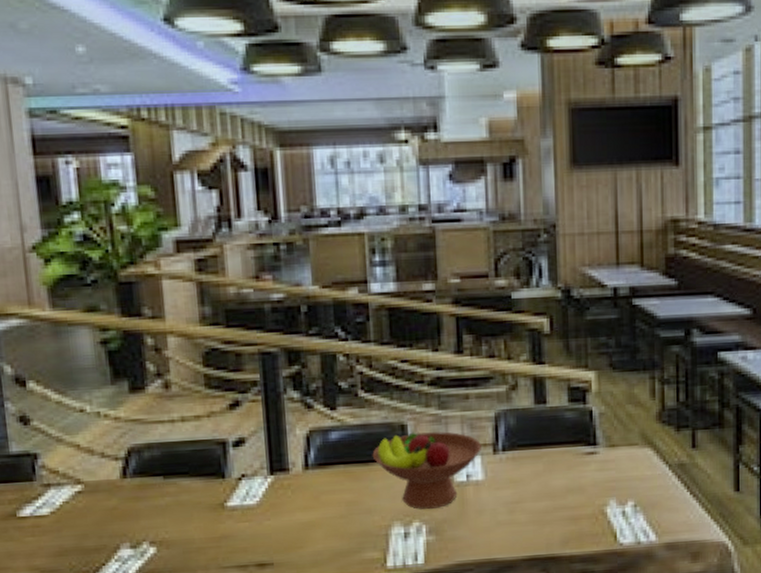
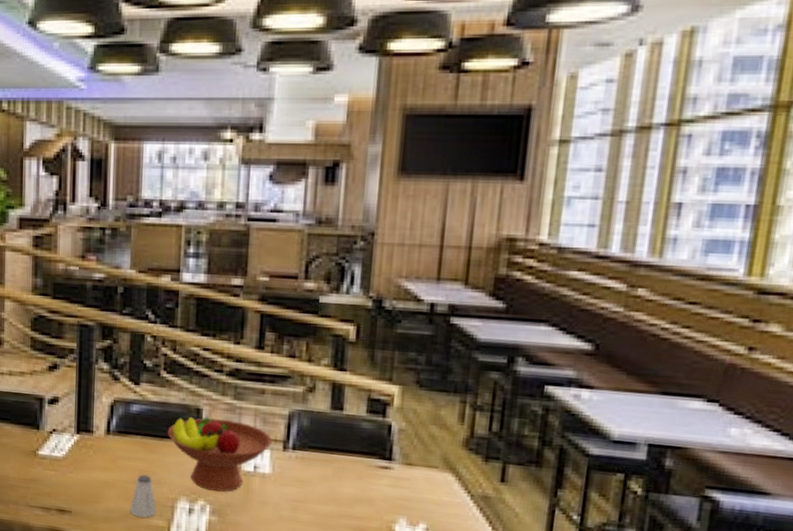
saltshaker: none [339,506,369,554] -> present [129,474,156,518]

